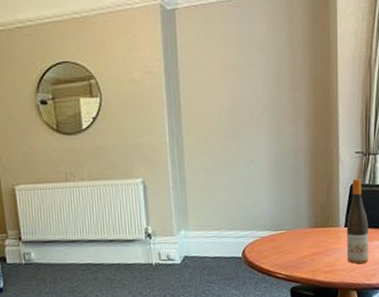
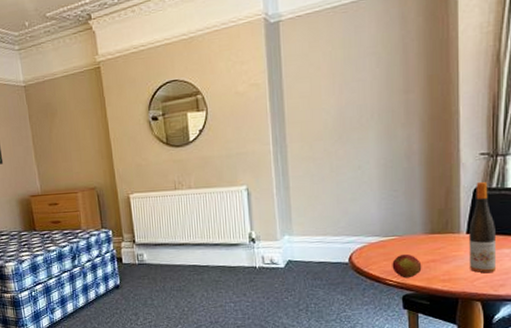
apple: none [281,247,307,271] -> present [392,253,422,279]

